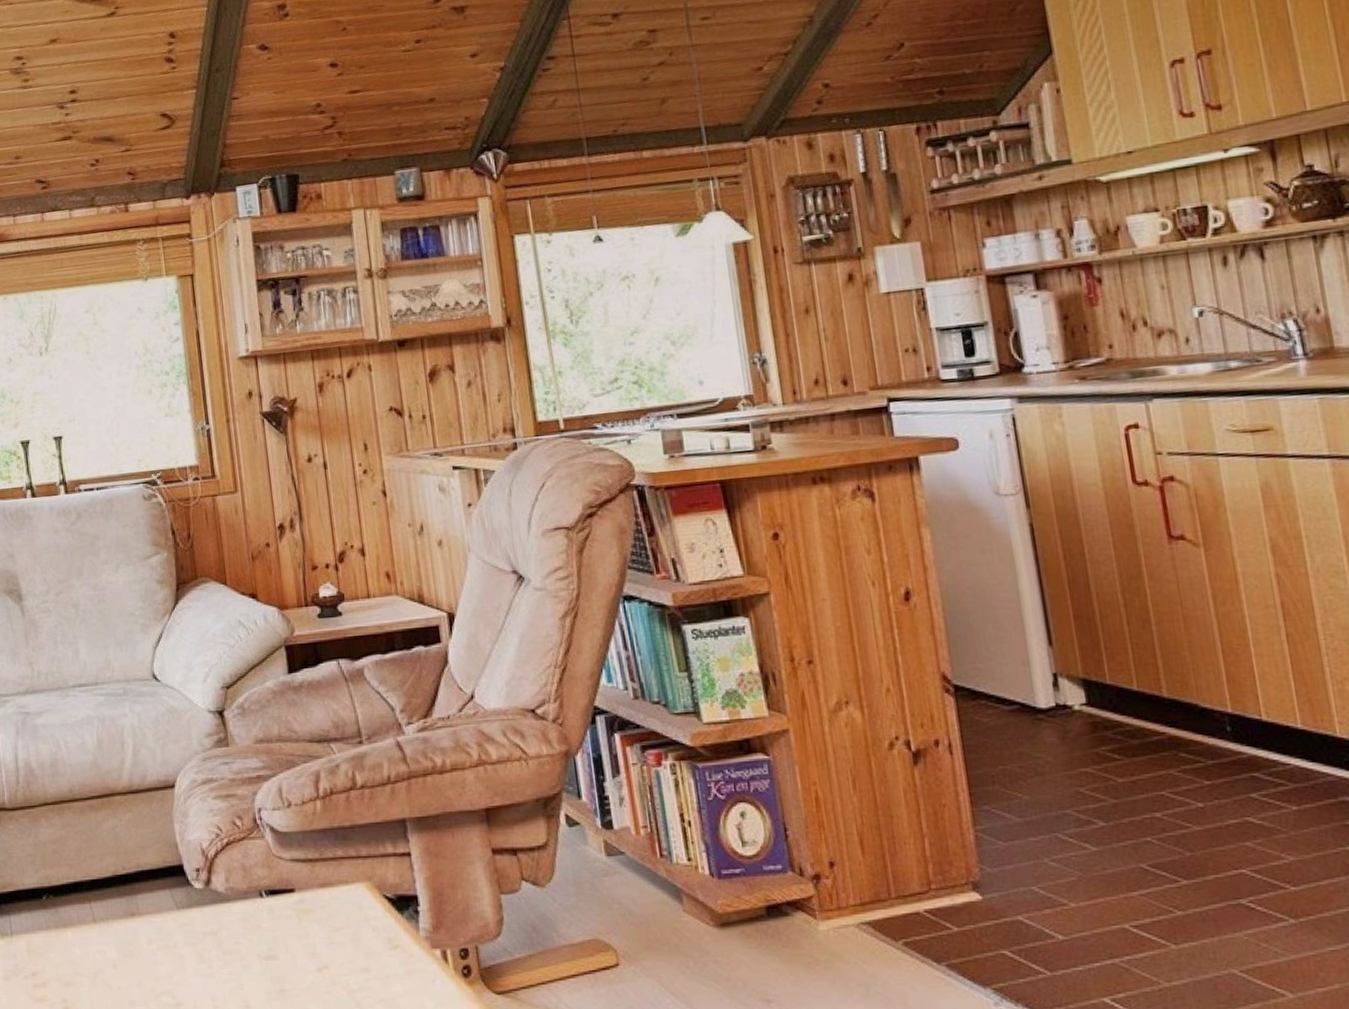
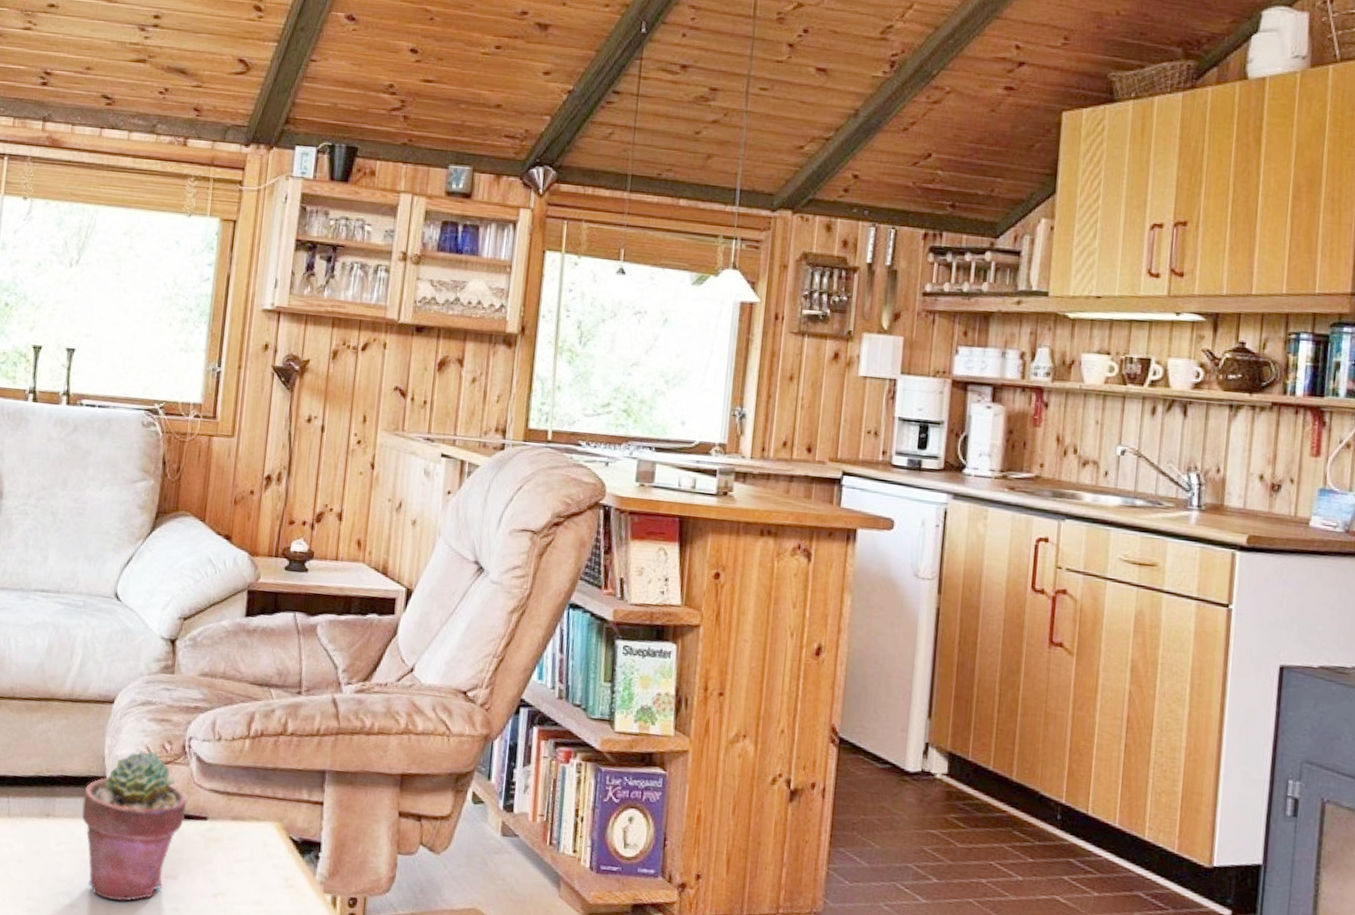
potted succulent: none [164,830,272,992] -> present [82,751,187,901]

